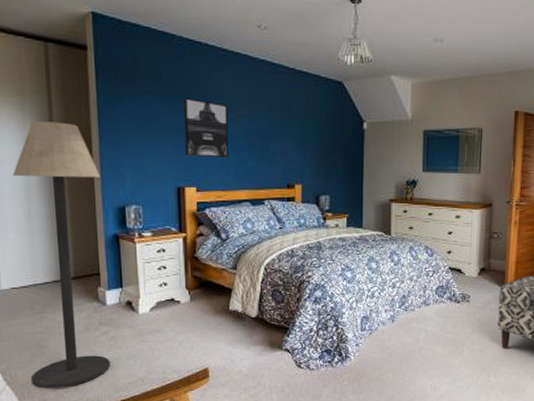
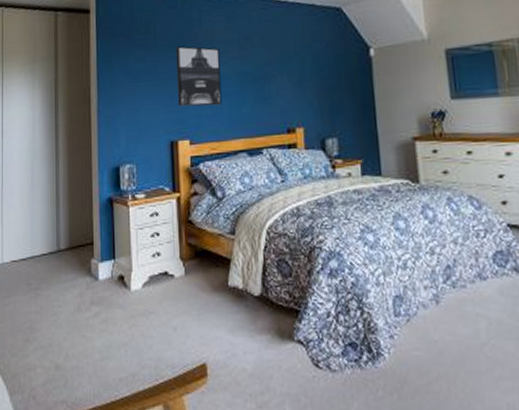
floor lamp: present [12,121,110,389] -> none [21,84,100,382]

